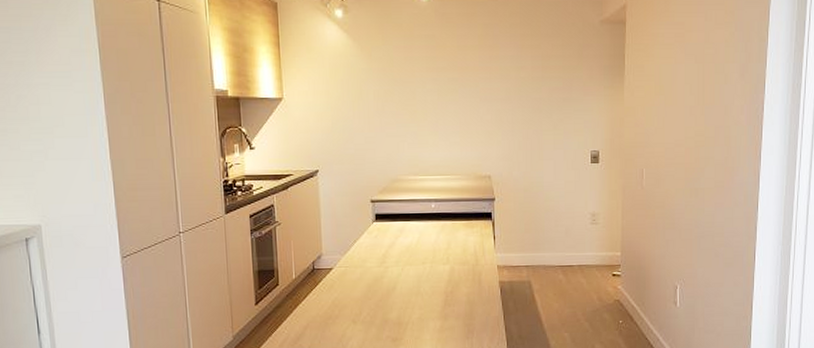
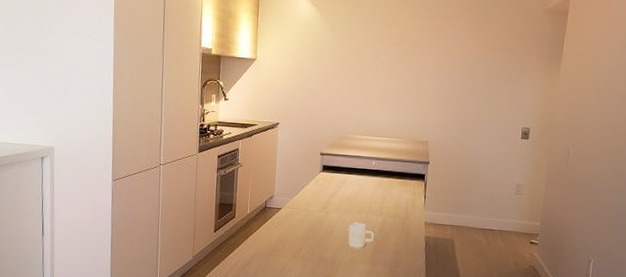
mug: none [412,274,443,304] -> present [348,222,374,248]

